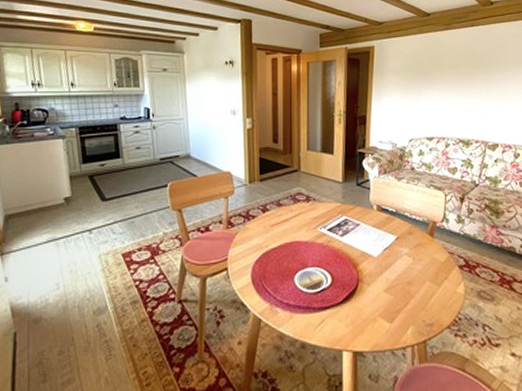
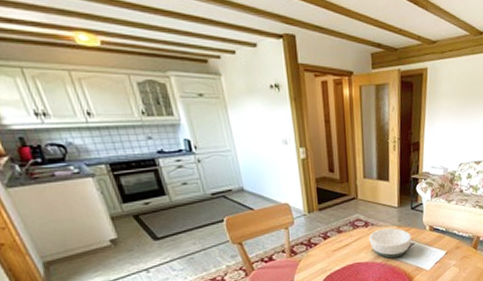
bowl: none [310,205,357,239] -> present [369,228,412,259]

